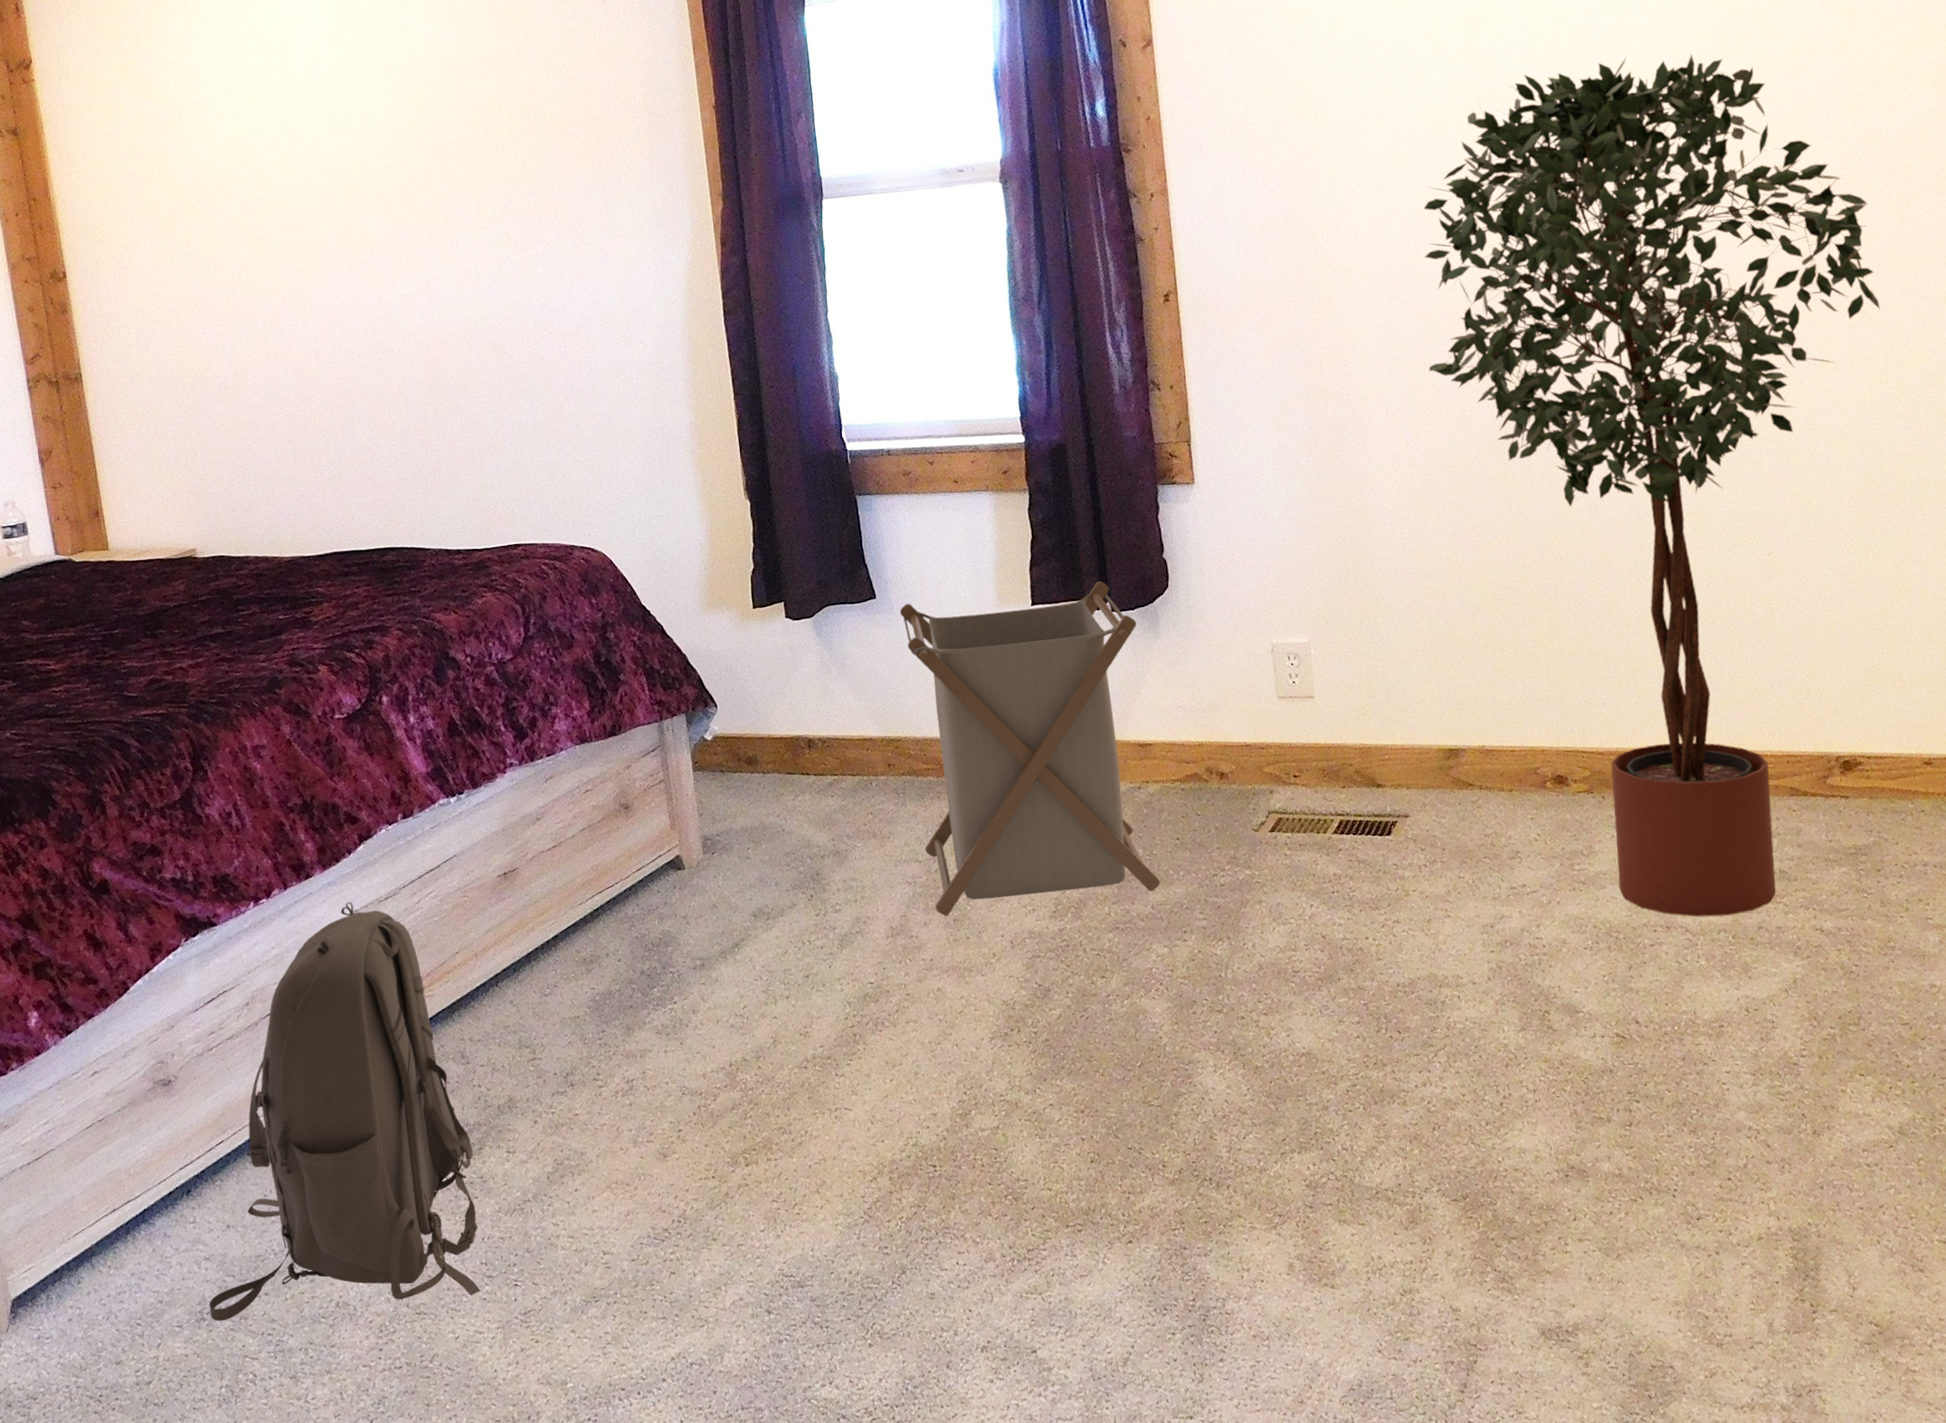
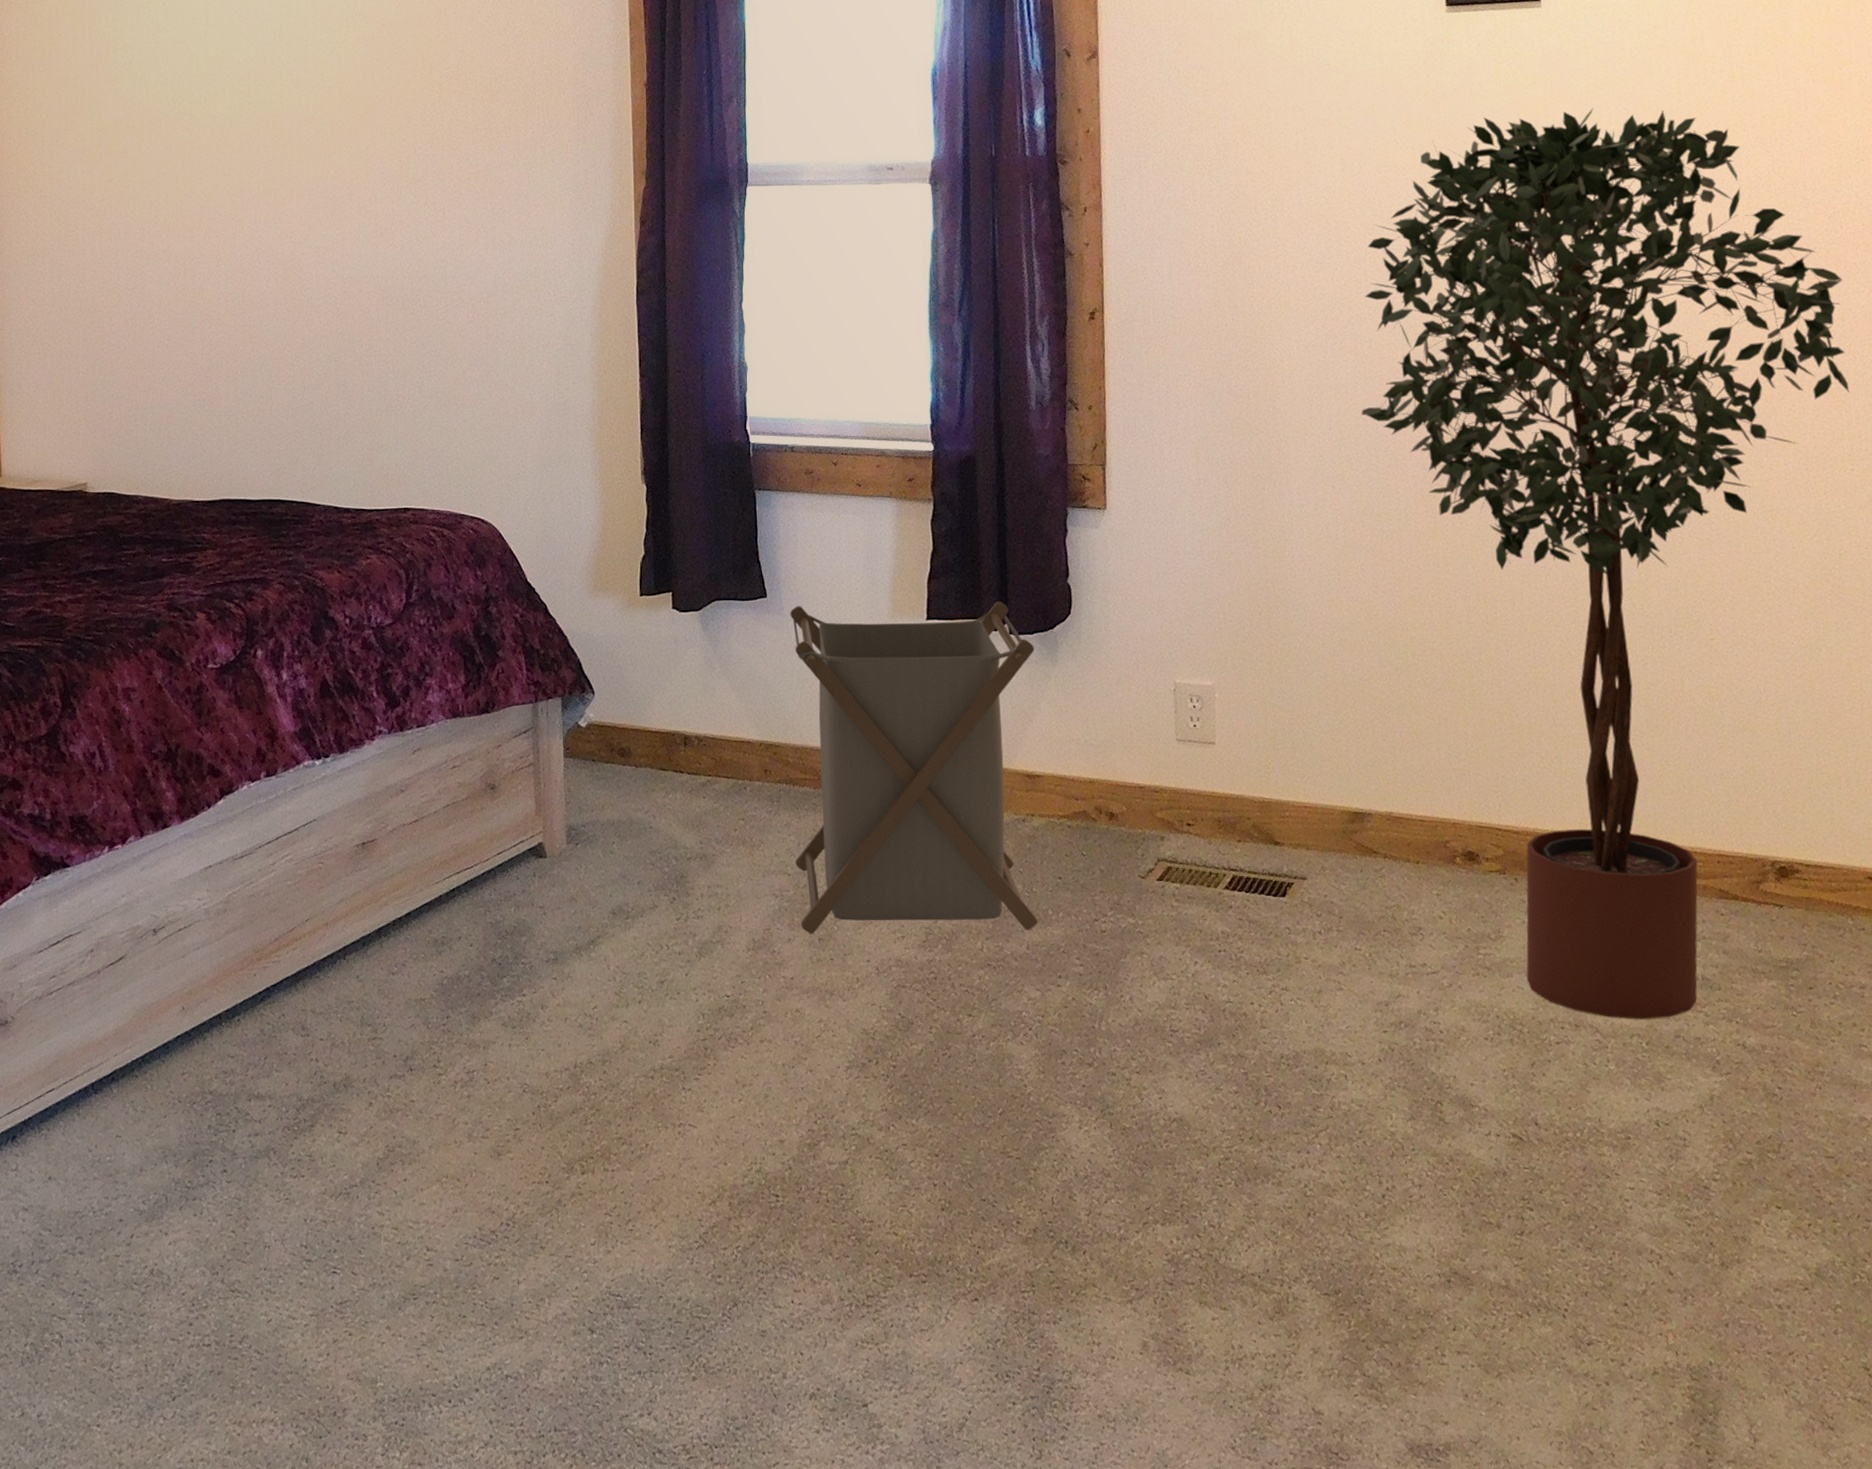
backpack: present [209,902,481,1322] -> none [22,857,305,1278]

